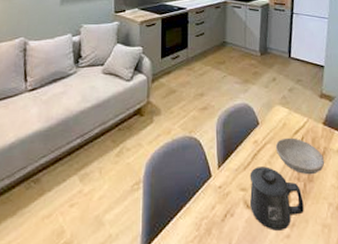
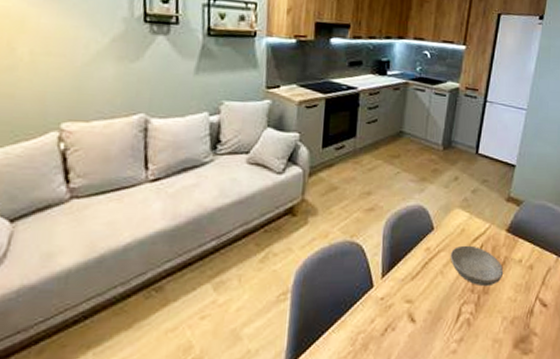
mug: present [249,166,304,231] -> none [414,277,476,346]

